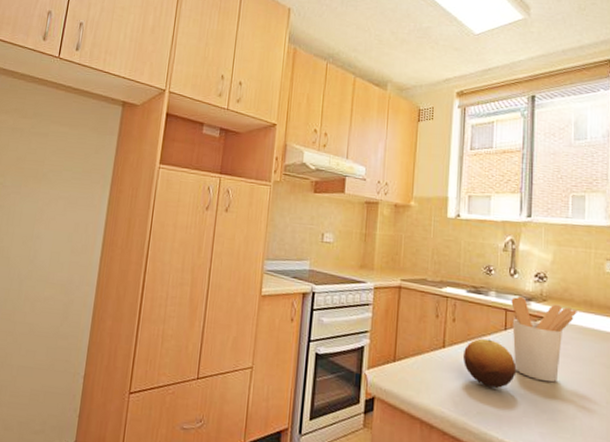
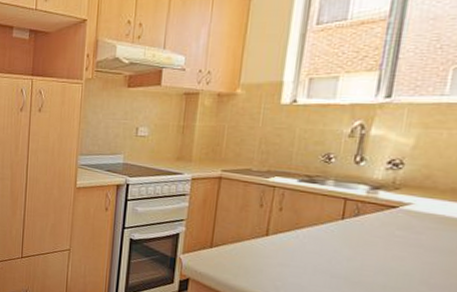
fruit: present [462,338,517,388] -> none [288,227,353,275]
utensil holder: present [511,296,577,383] -> none [349,184,440,272]

